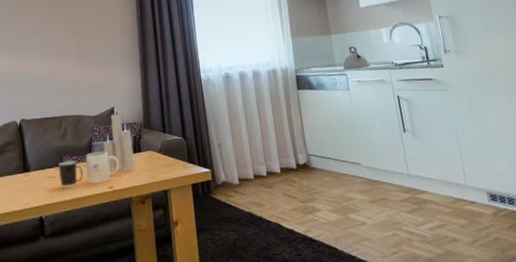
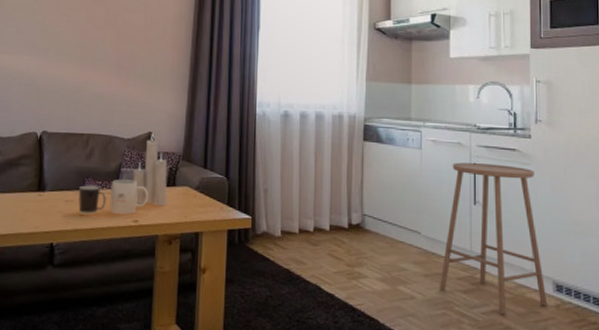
kettle: present [343,46,370,71] -> none [419,101,449,128]
stool: none [378,93,486,229] -> present [440,162,548,316]

